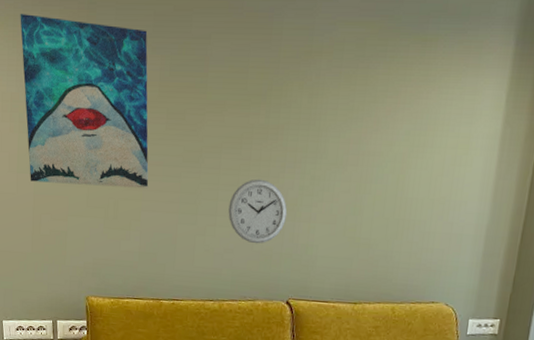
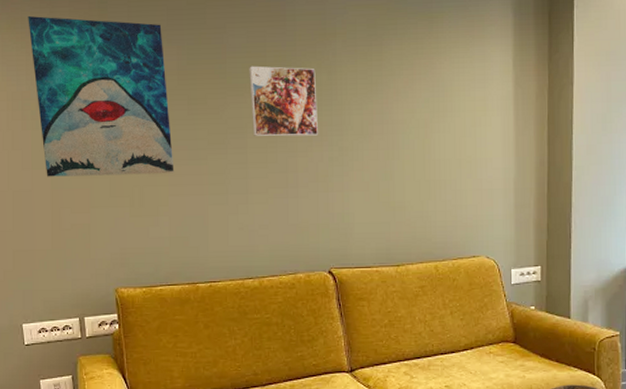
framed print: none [227,82,297,162] -> present [249,65,319,137]
wall clock: present [228,179,288,244] -> none [259,154,320,218]

